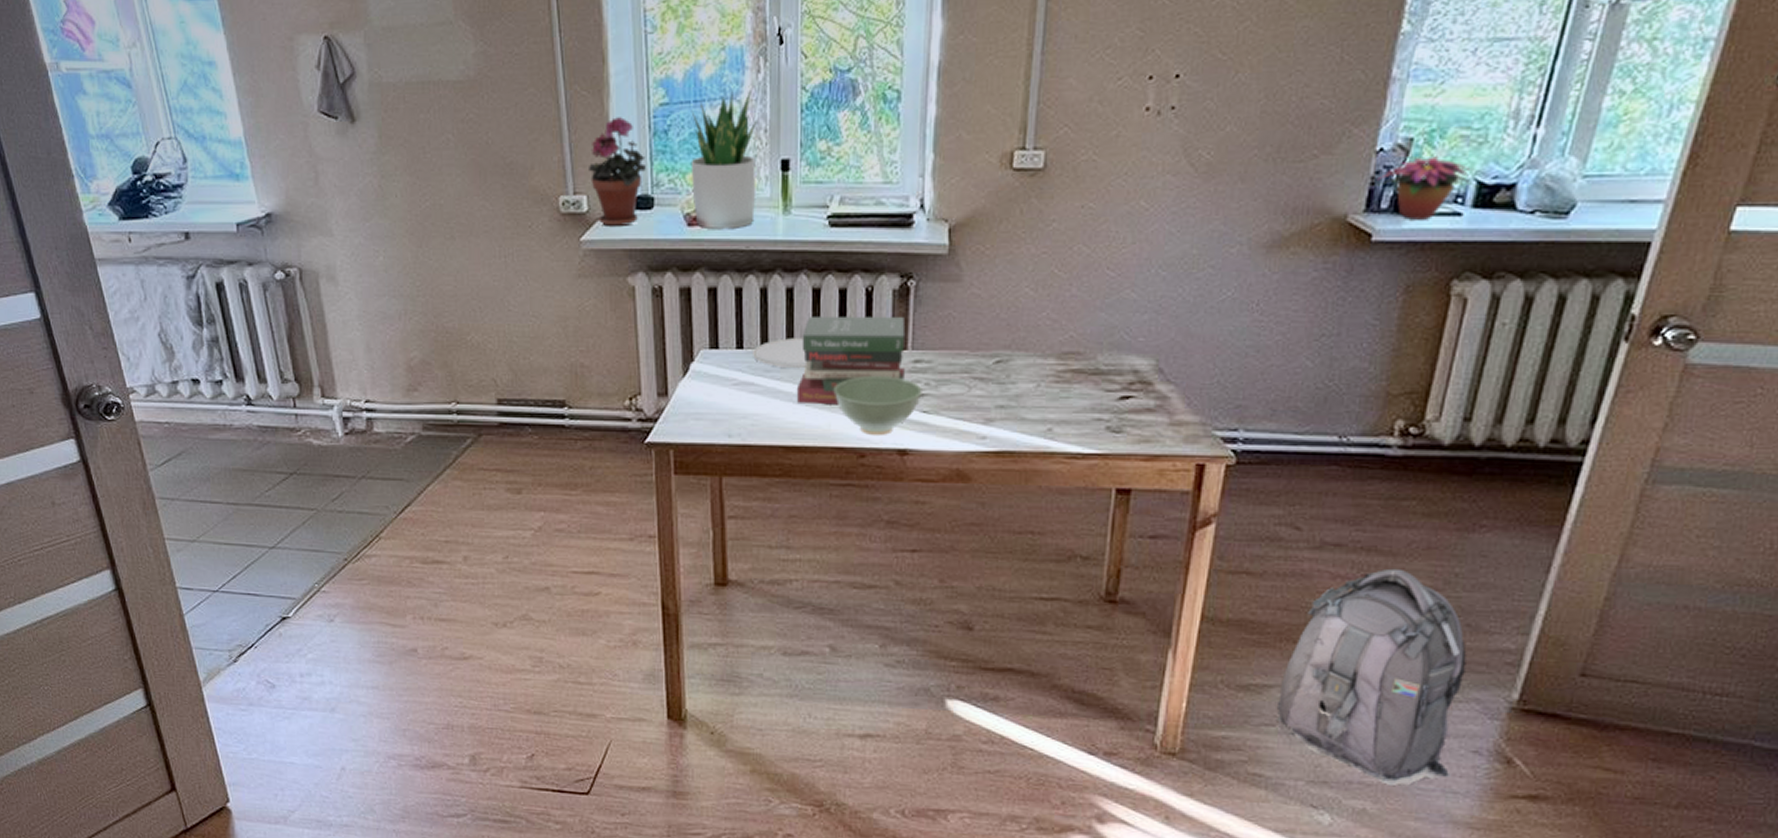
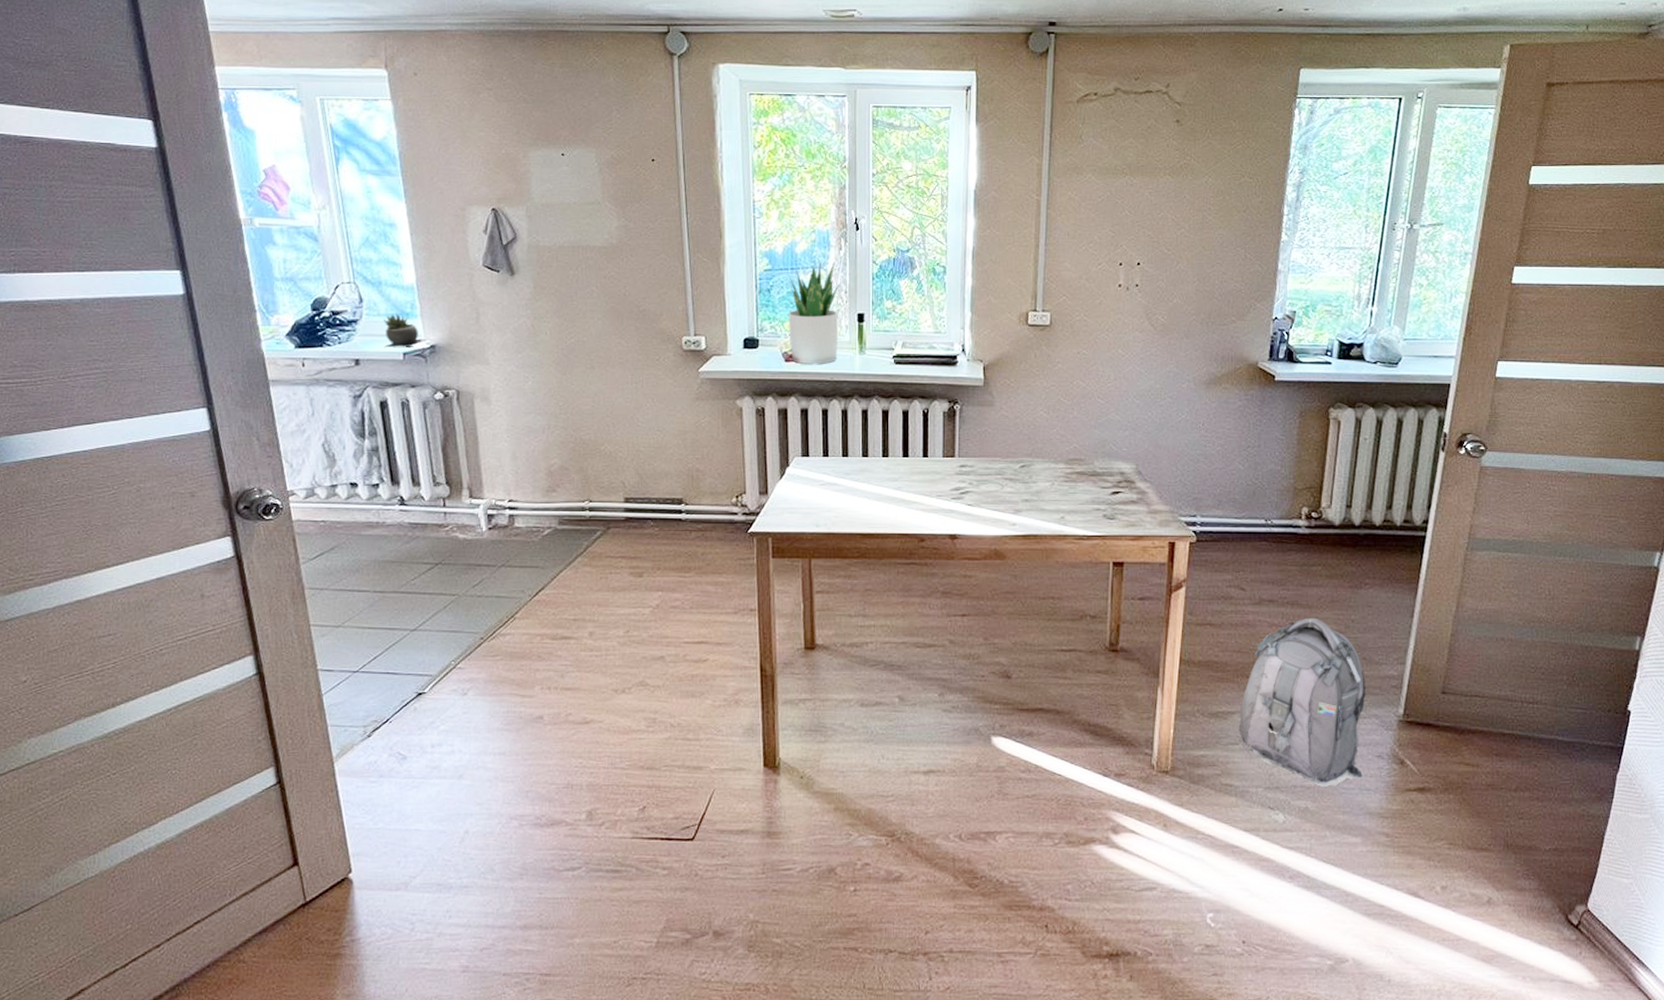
succulent plant: none [212,174,261,218] -> present [383,313,427,348]
potted plant: present [589,117,646,226] -> none [707,278,753,361]
plate: present [751,338,806,369] -> none [835,448,878,472]
books: present [796,317,906,405] -> none [870,432,955,500]
bowl: present [833,376,922,437] -> none [899,478,967,525]
flower arrangement: present [1377,156,1476,220] -> none [1275,324,1338,366]

